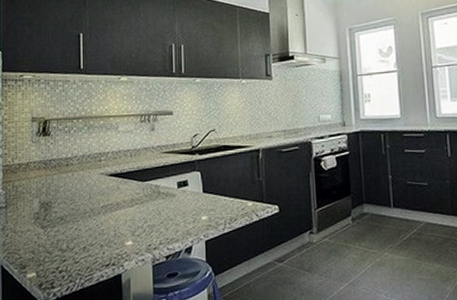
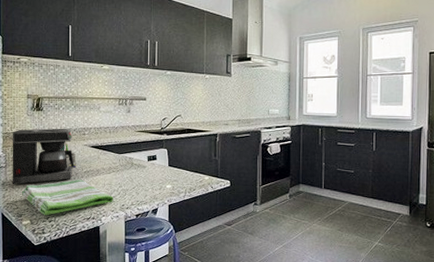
coffee maker: none [14,154,92,229] -> present [12,128,77,185]
dish towel: none [25,217,137,265] -> present [21,180,113,216]

